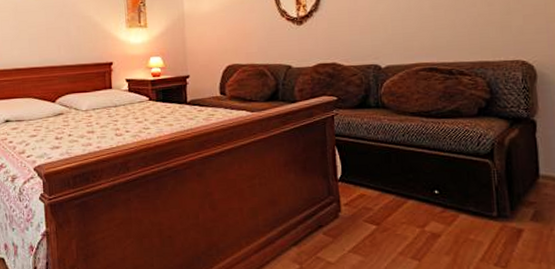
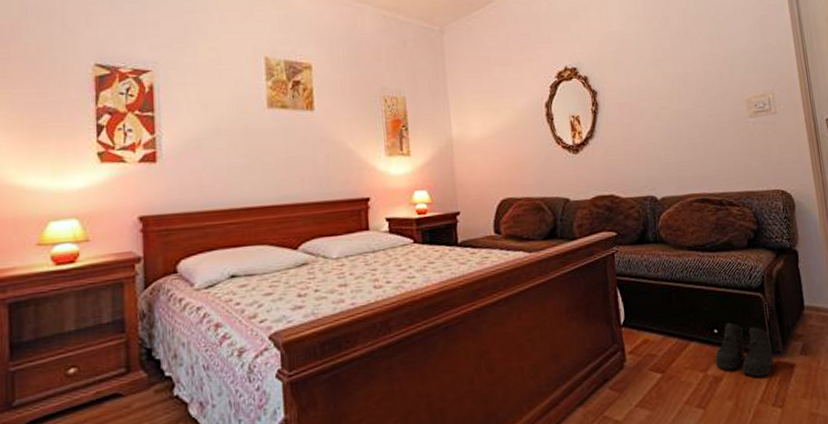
boots: none [433,185,499,238] -> present [714,323,774,378]

